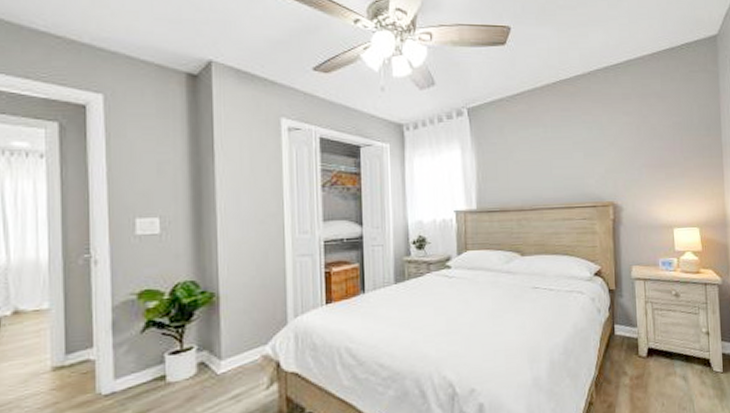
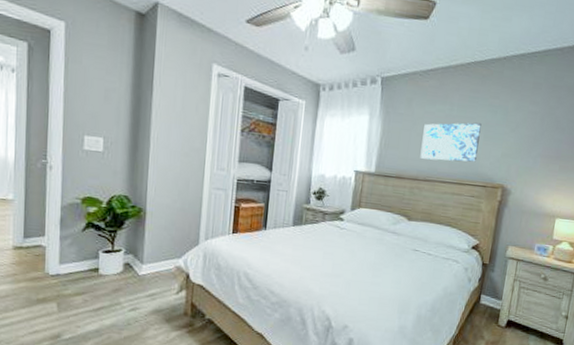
wall art: none [520,141,581,187] -> present [420,122,482,163]

